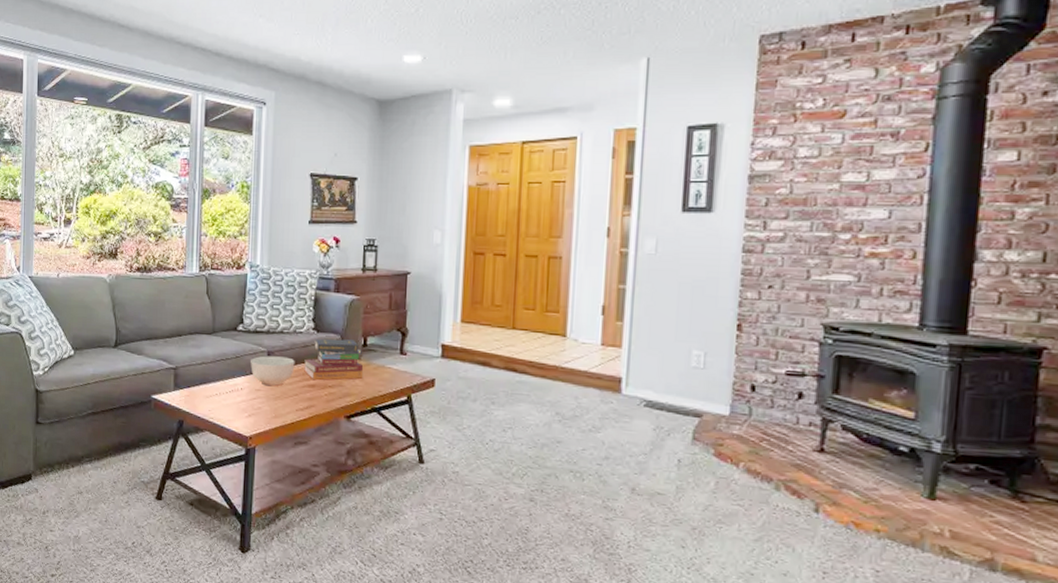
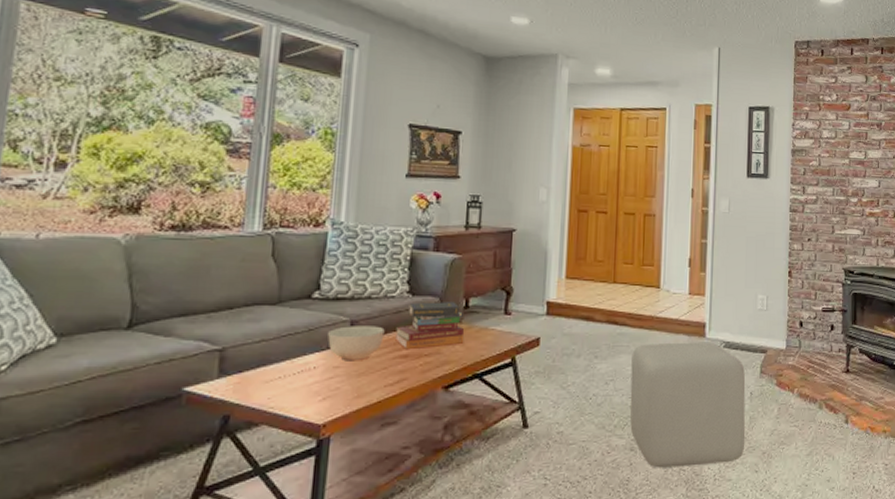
pouf: none [530,394,672,532] -> present [630,342,746,468]

